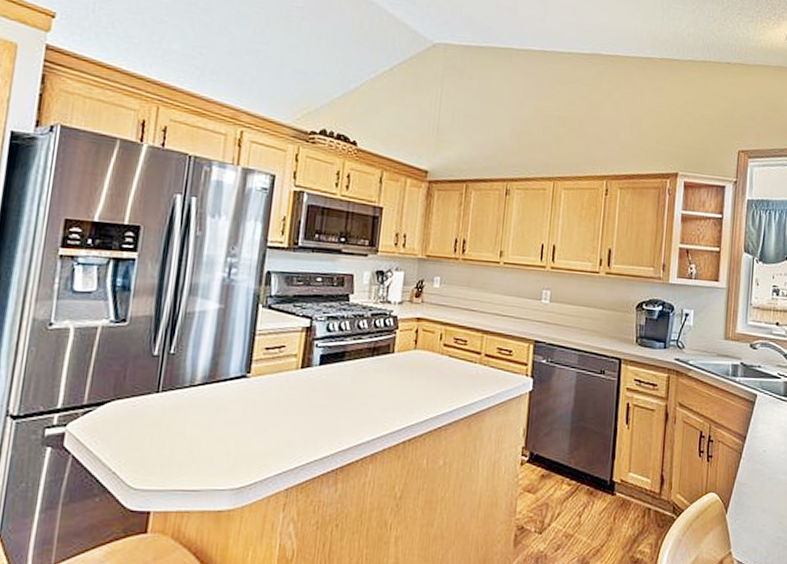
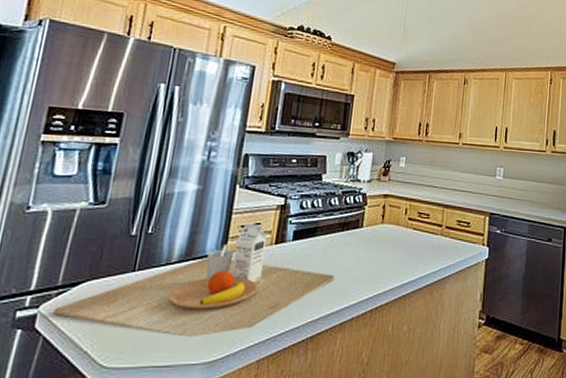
cutting board: none [80,346,364,463] -> present [53,224,334,338]

